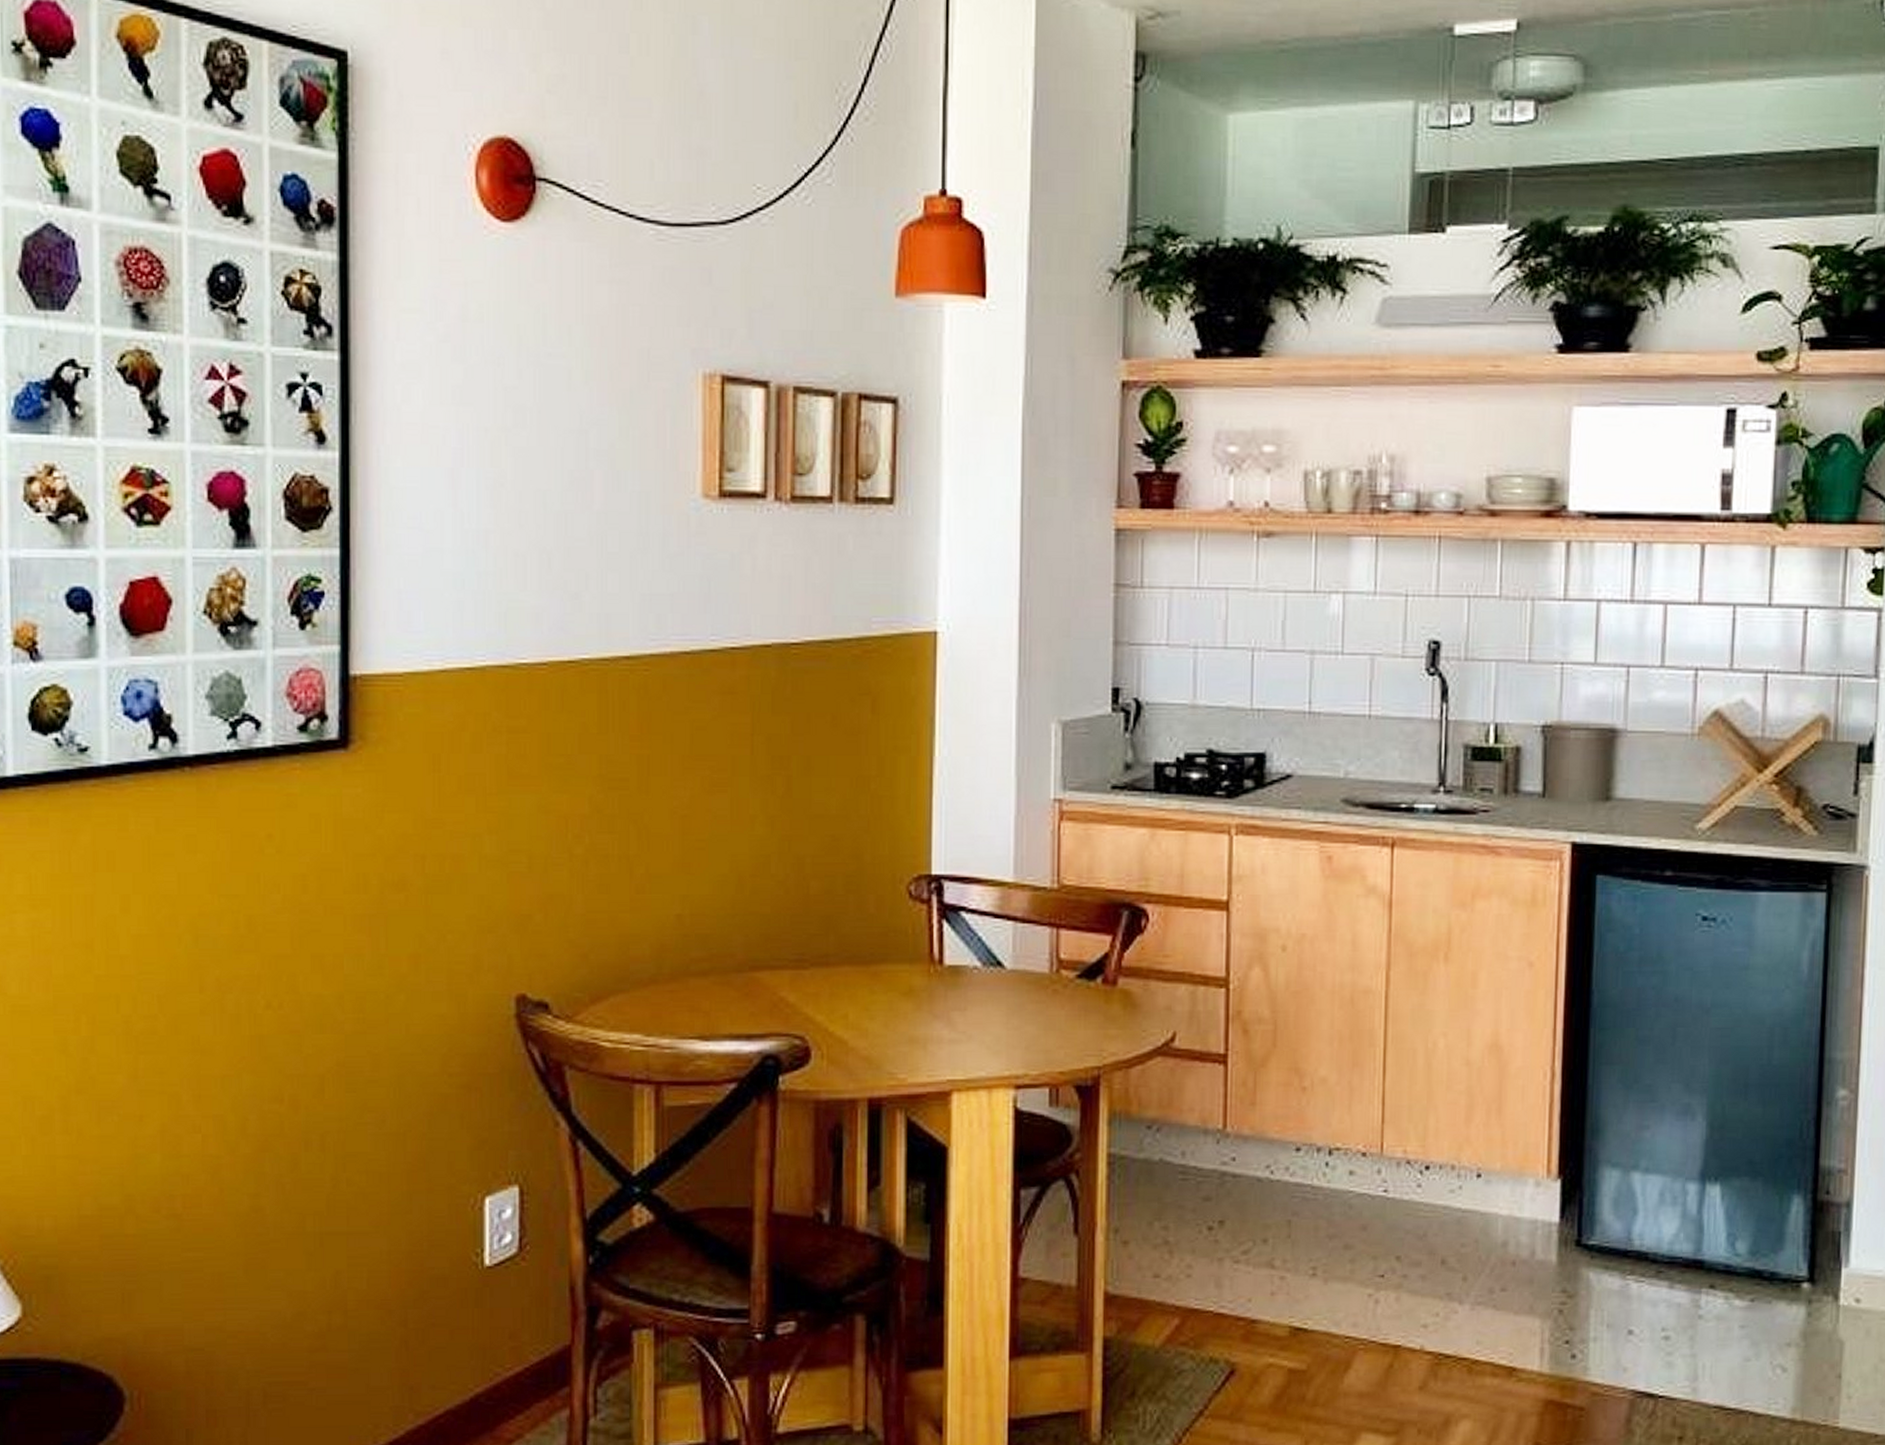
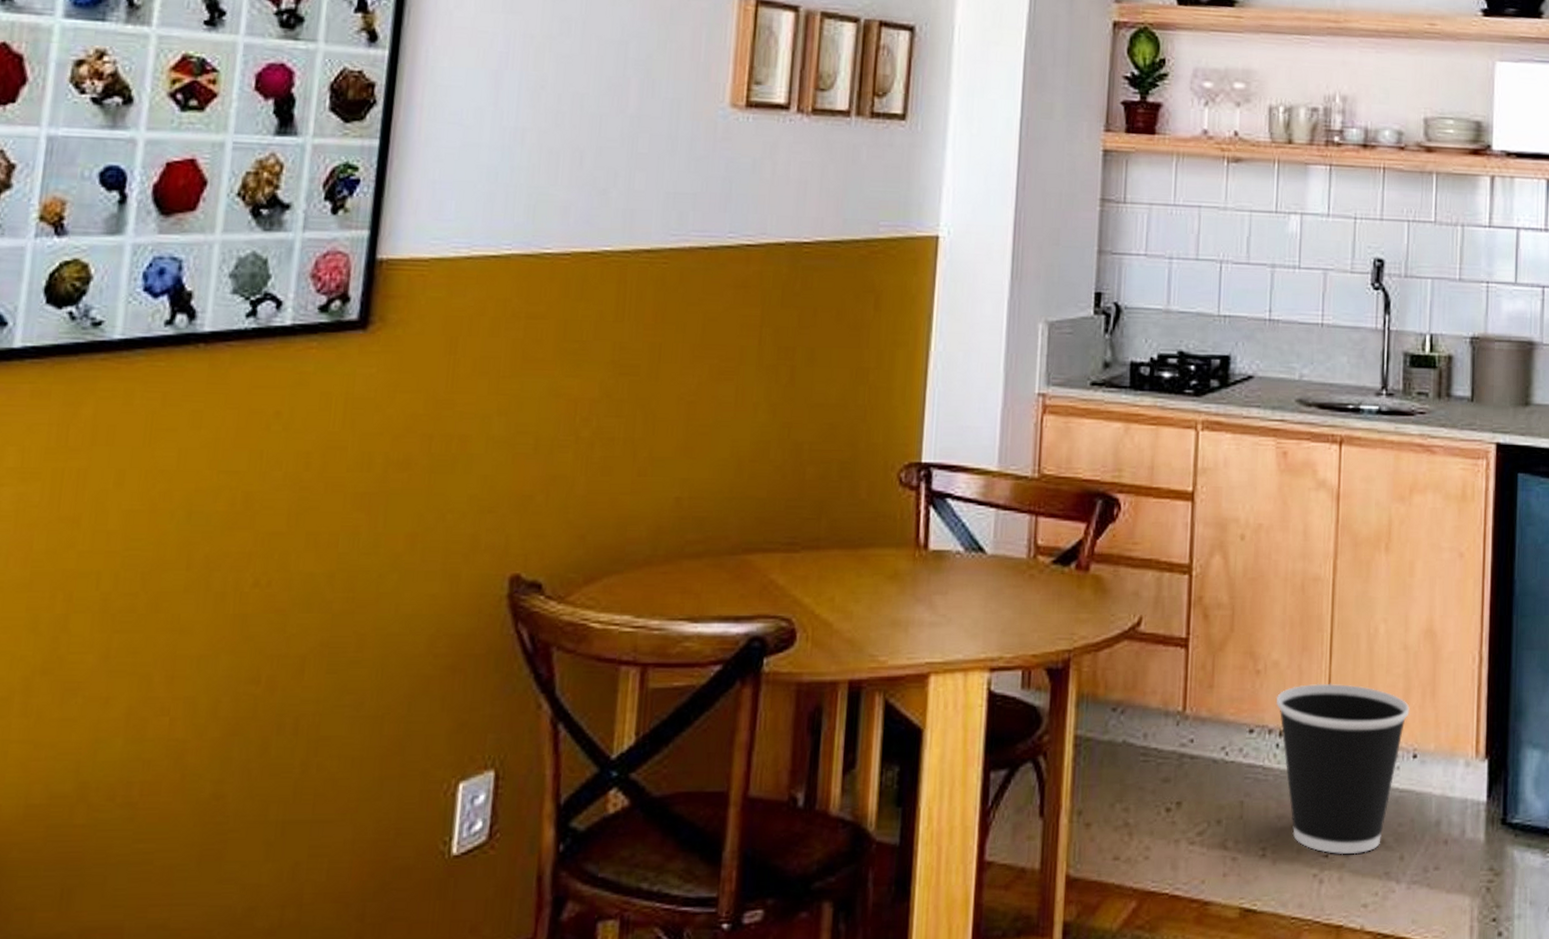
wastebasket: none [1324,1100,1473,1275] -> present [1275,683,1410,855]

